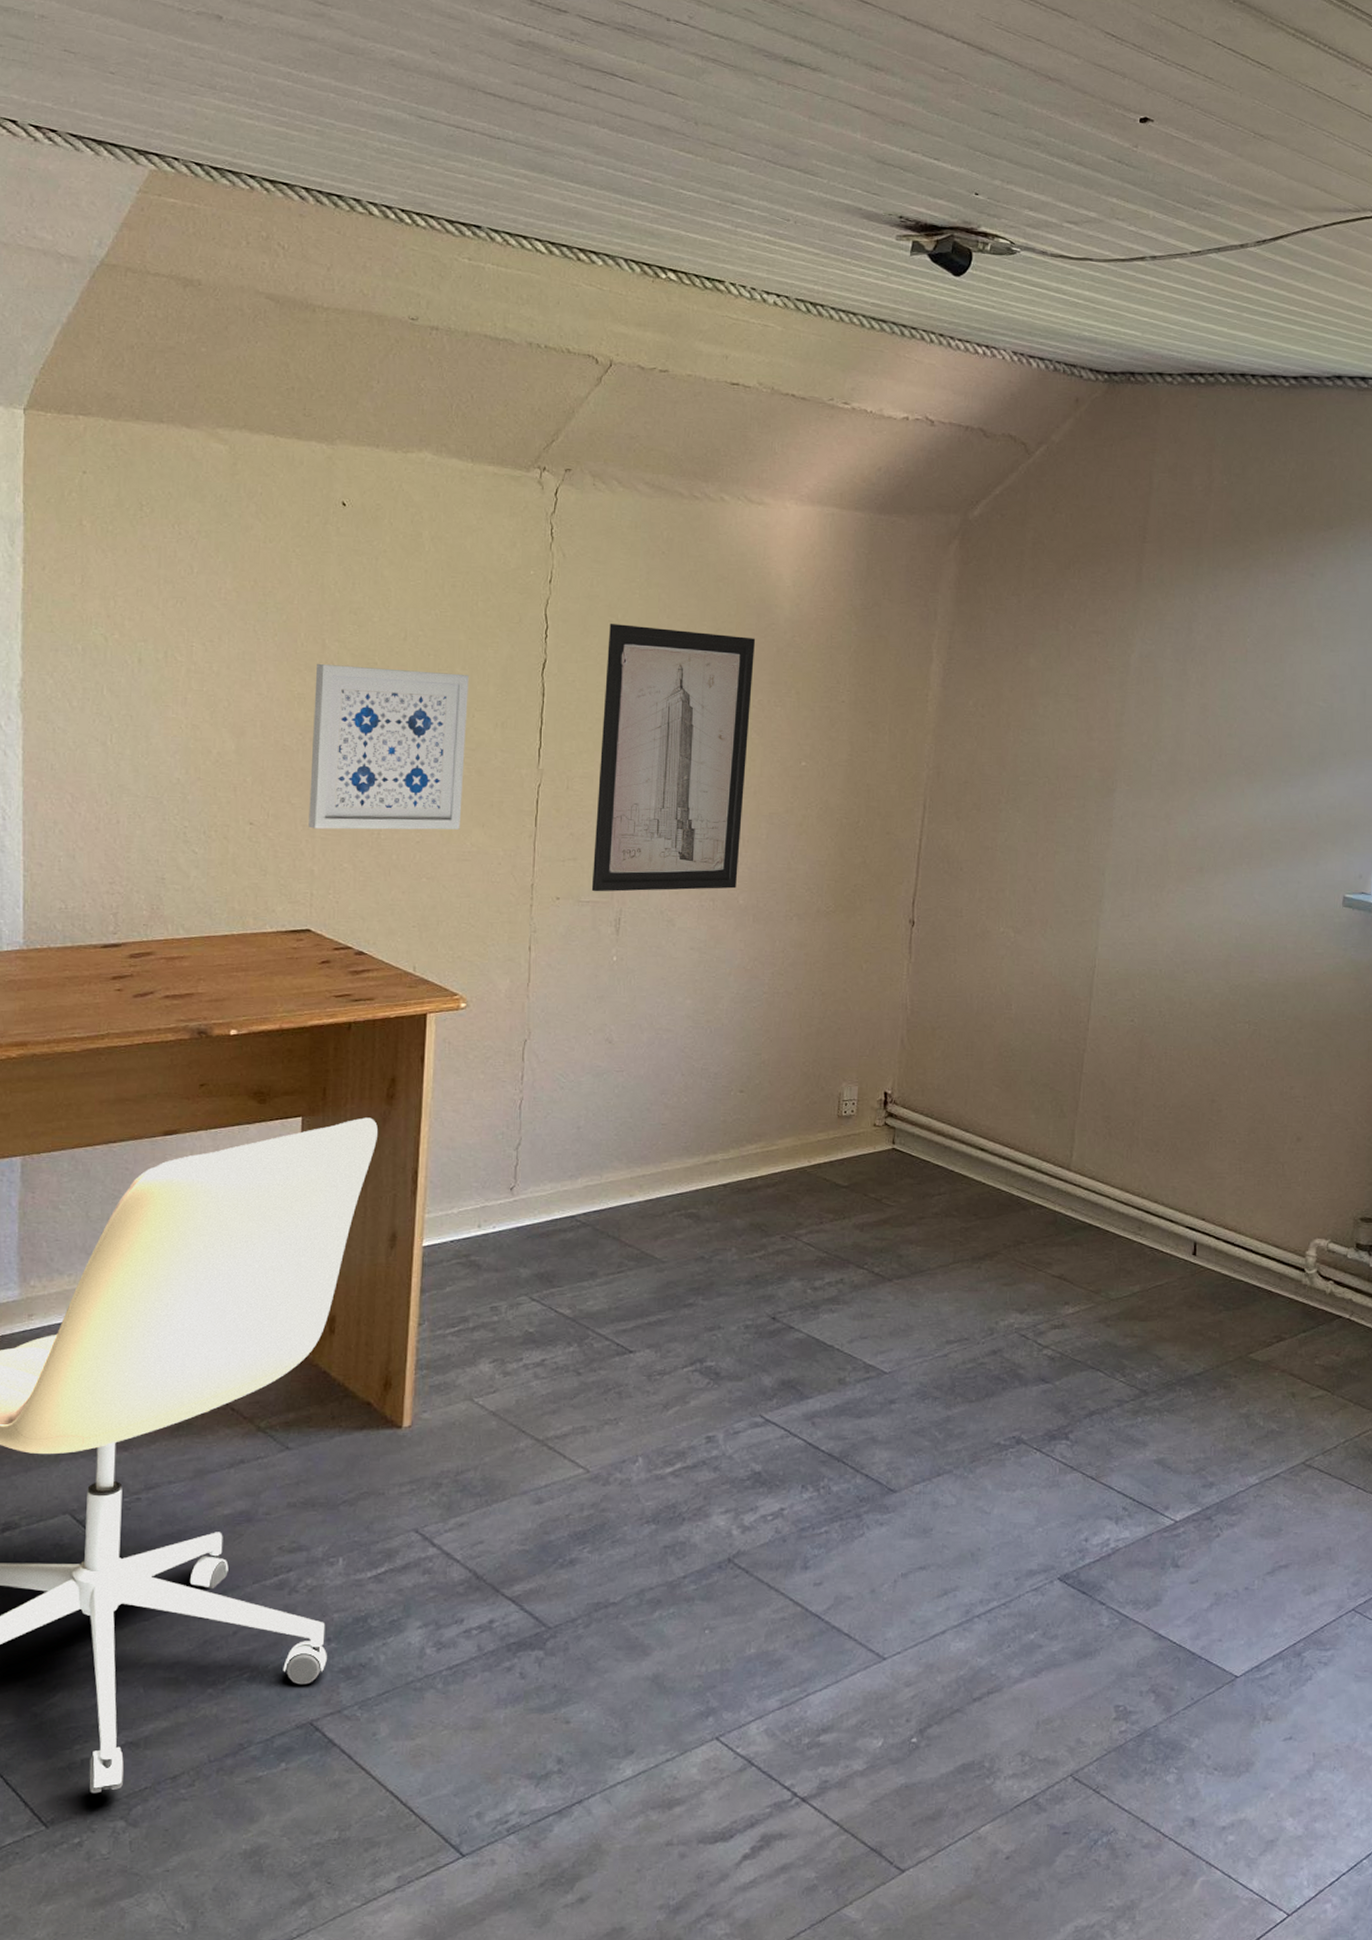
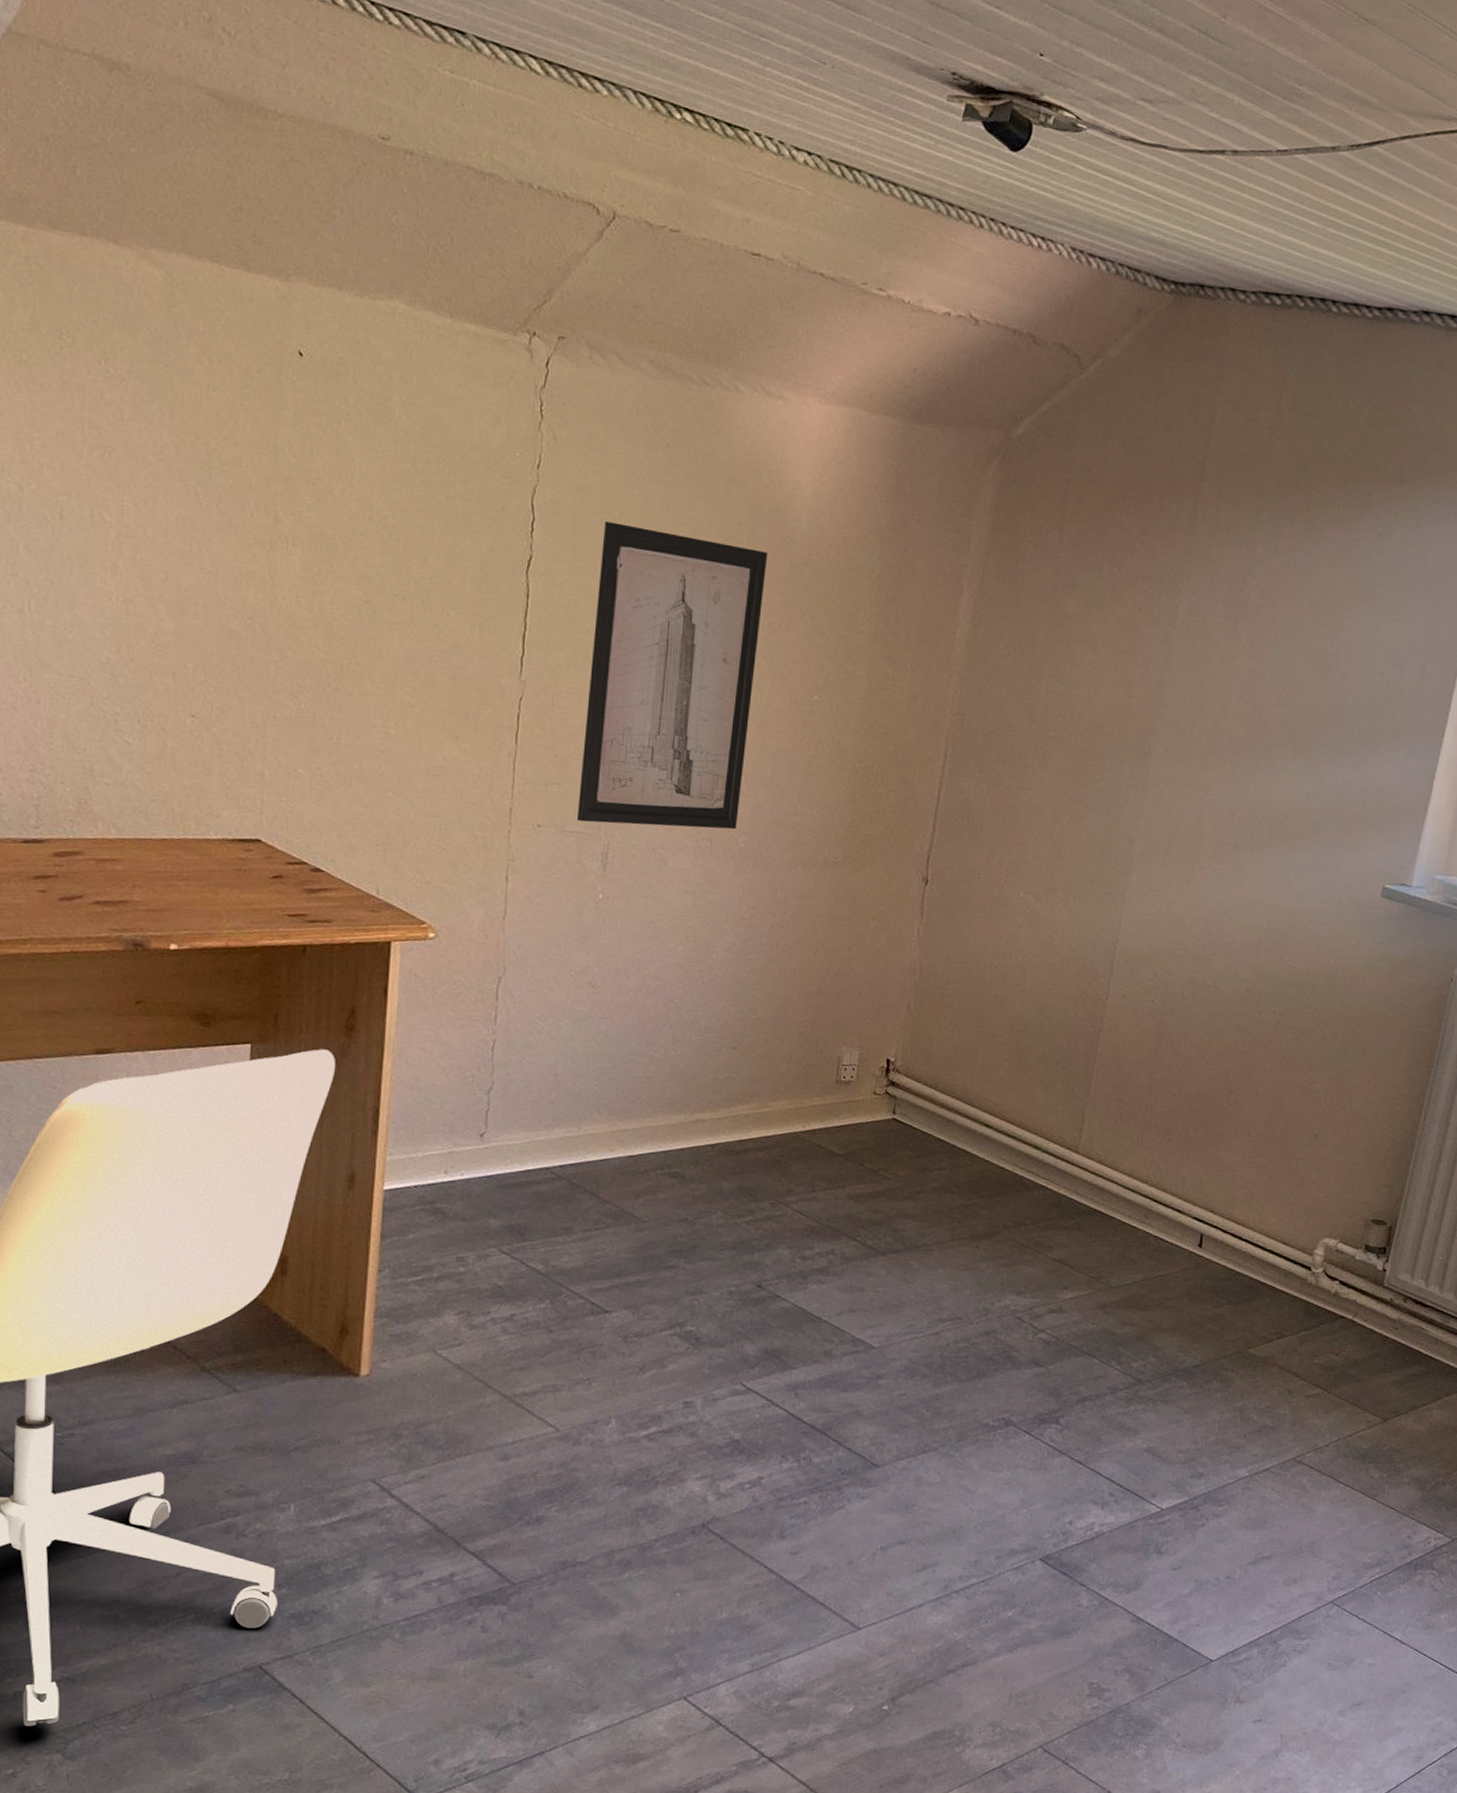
wall art: present [308,663,469,830] -> none [258,538,443,741]

